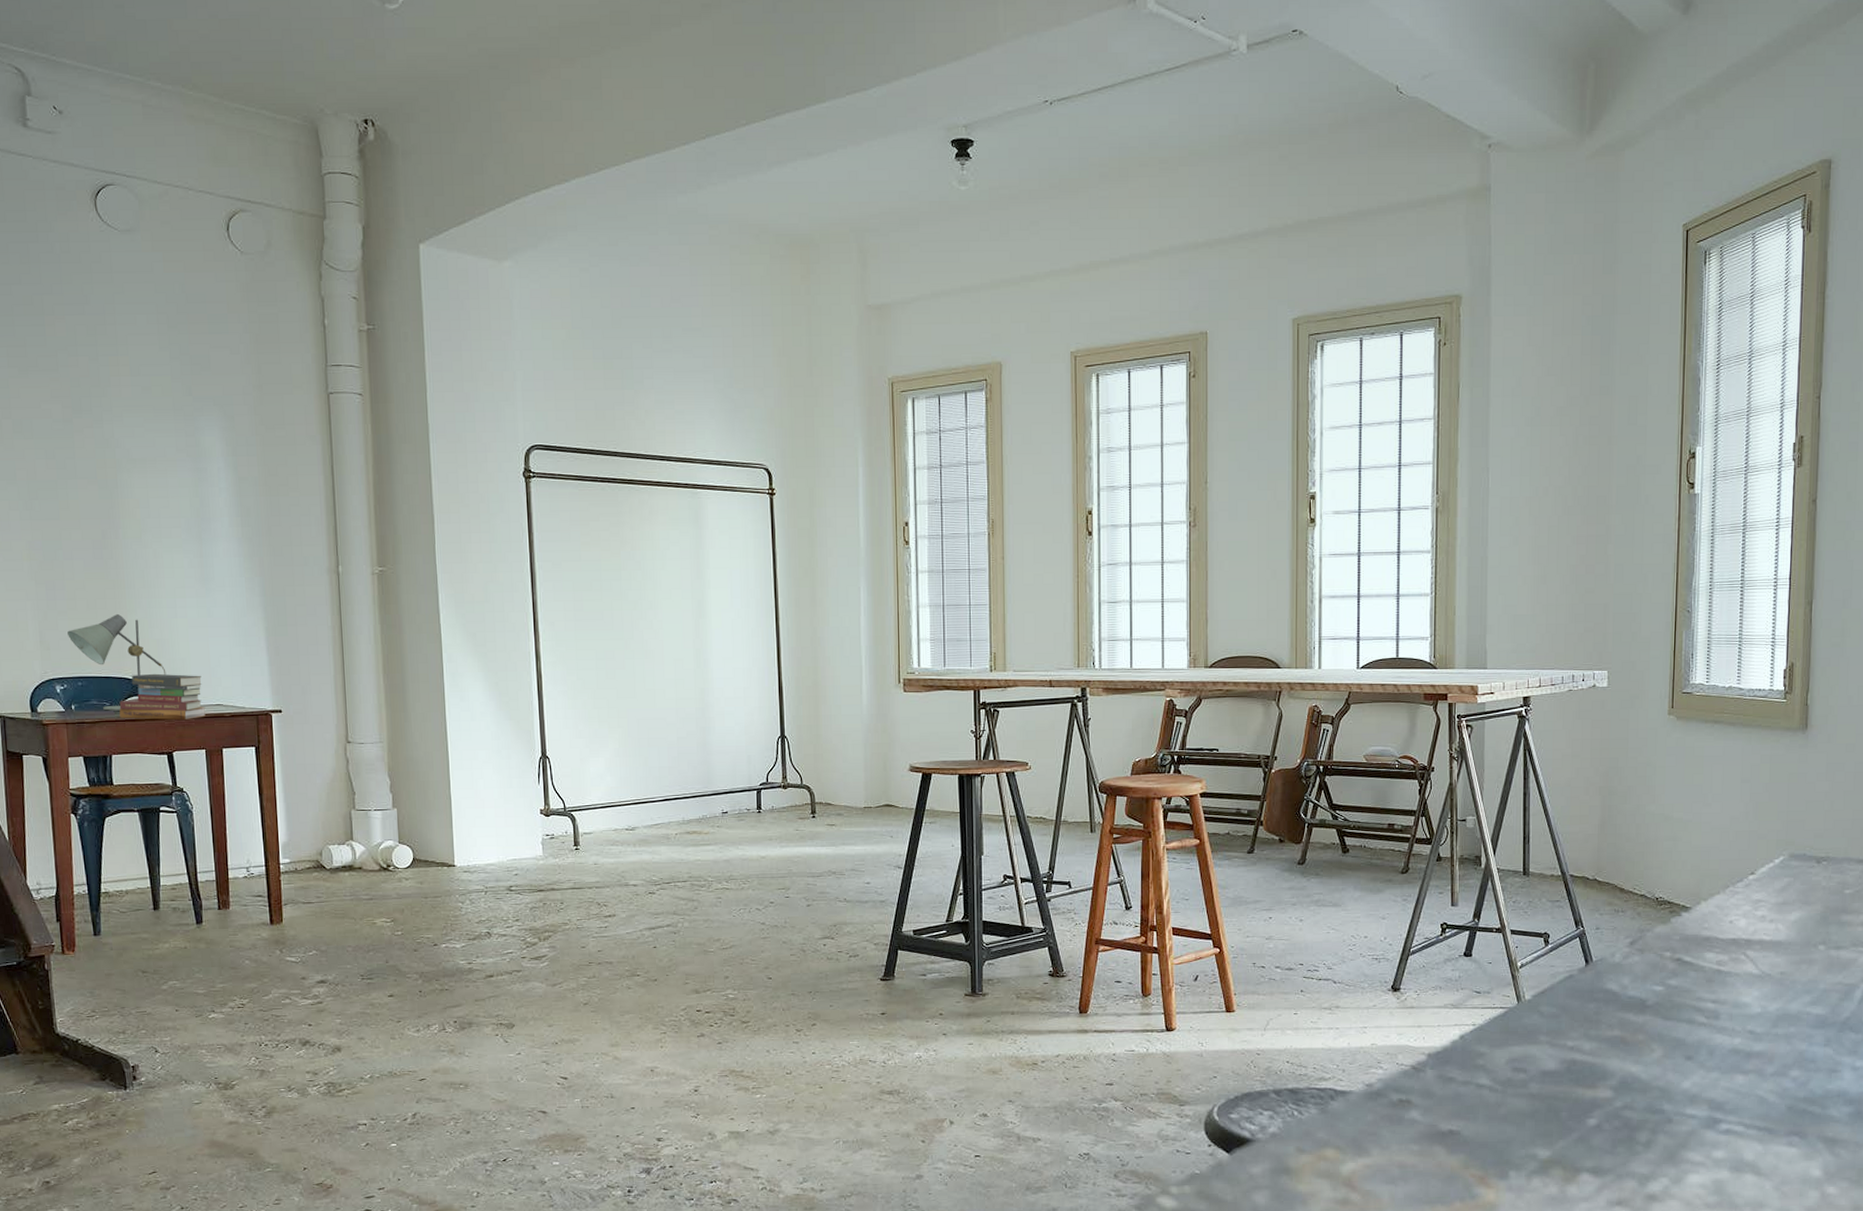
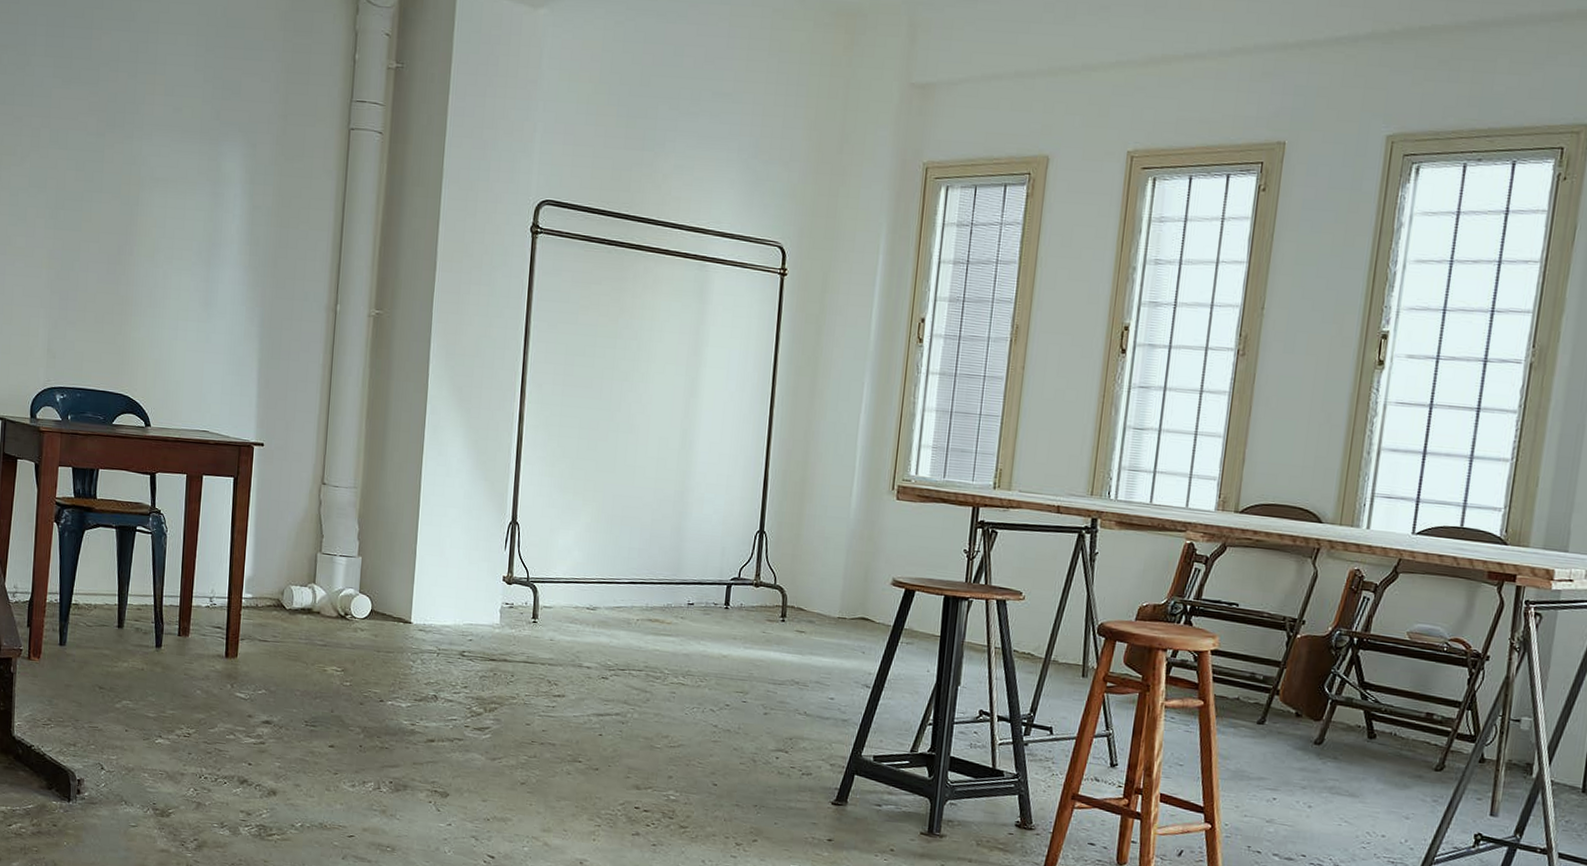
desk lamp: present [67,614,166,711] -> none [73,330,160,426]
books: present [119,673,206,721] -> none [111,392,193,443]

